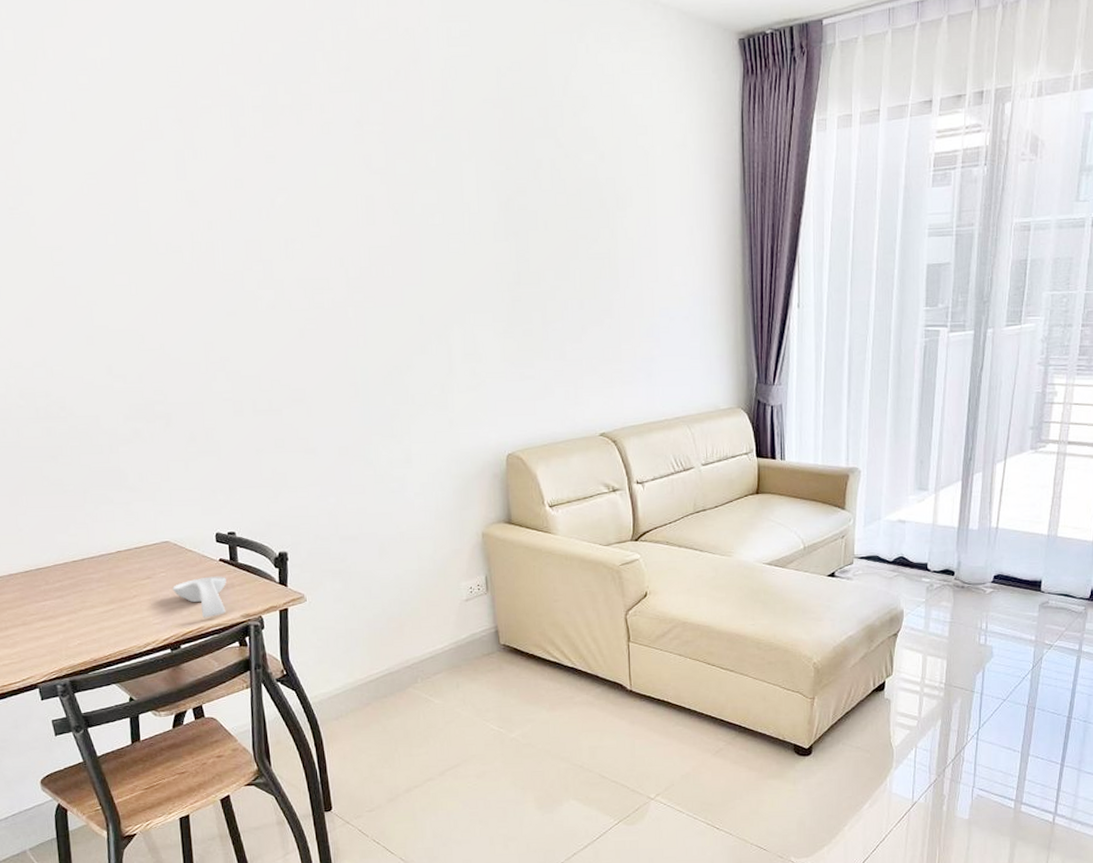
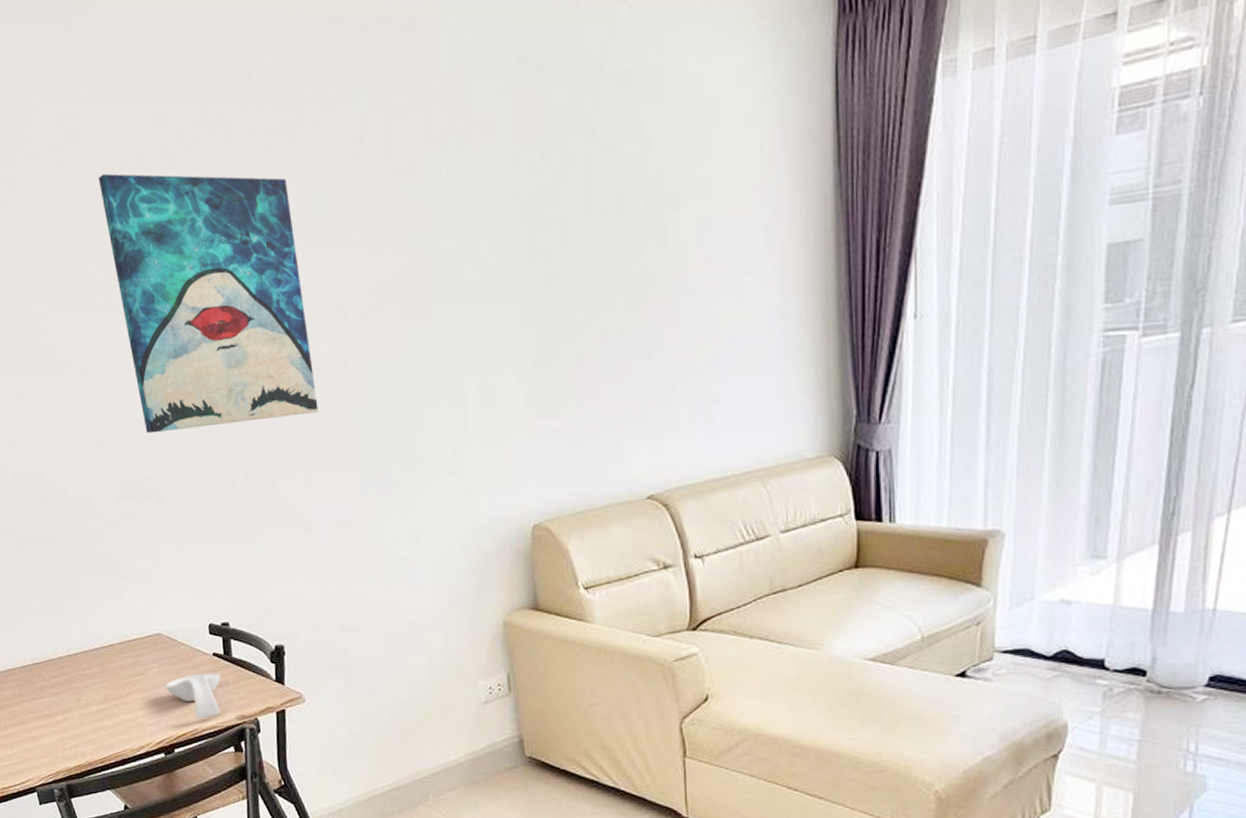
wall art: none [111,127,321,362] -> present [98,173,319,434]

